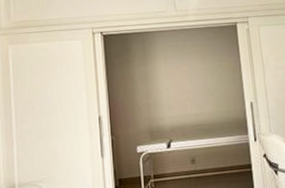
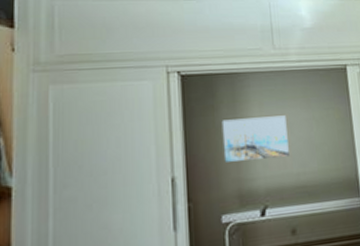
wall art: none [135,66,189,105] -> present [221,115,289,162]

